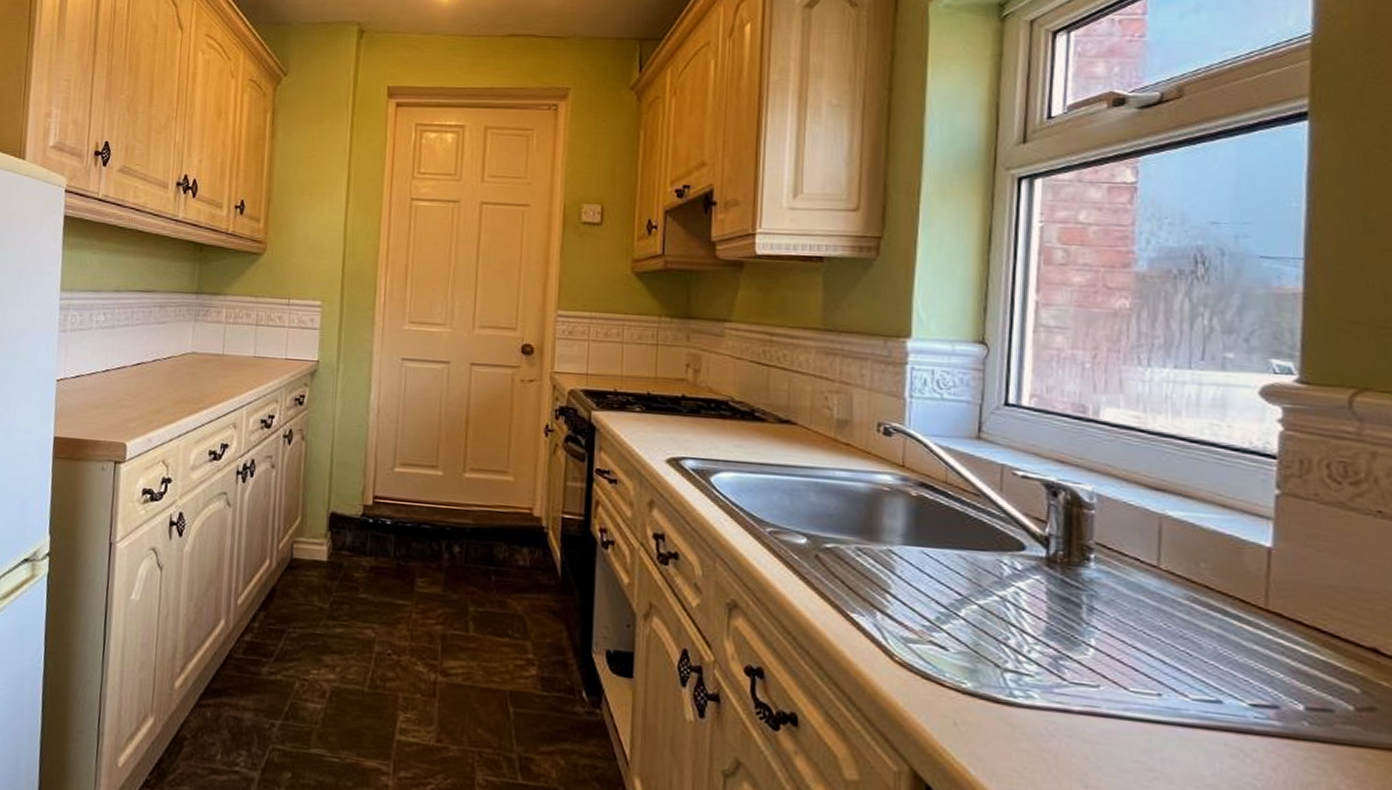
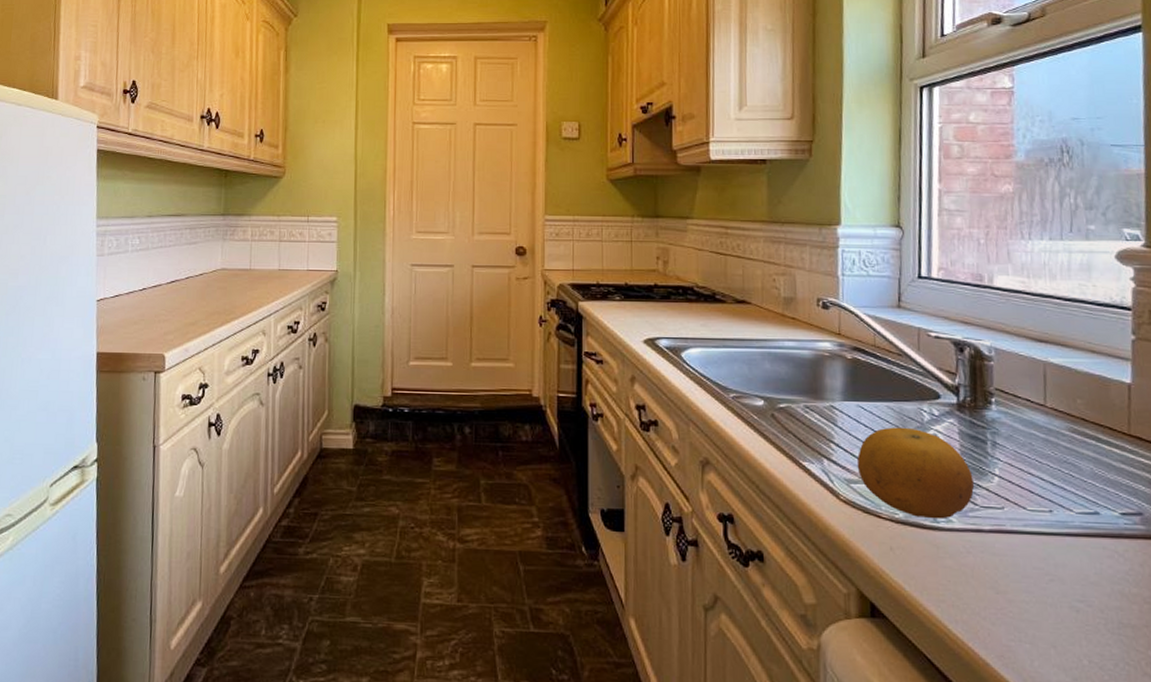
fruit: none [917,579,1064,694] -> present [856,427,975,519]

